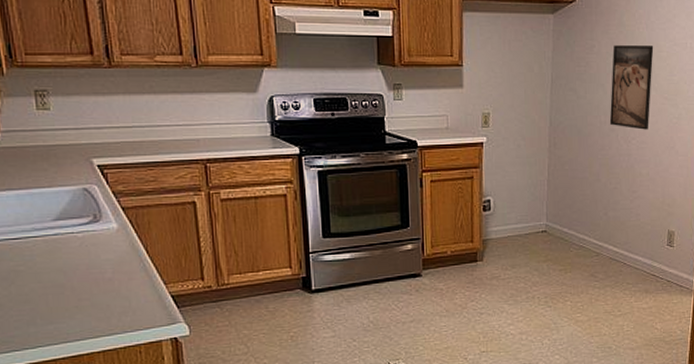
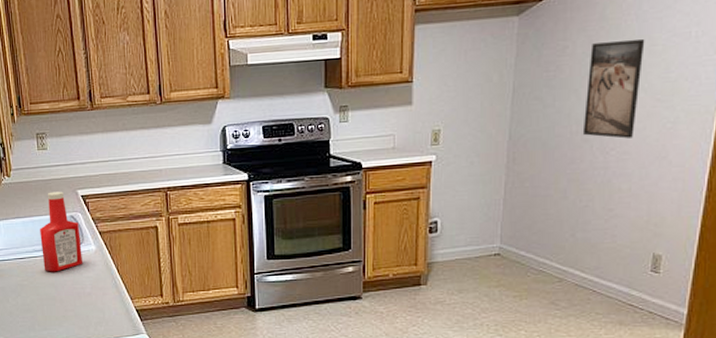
ketchup bottle: none [41,159,102,255] -> present [40,191,83,272]

